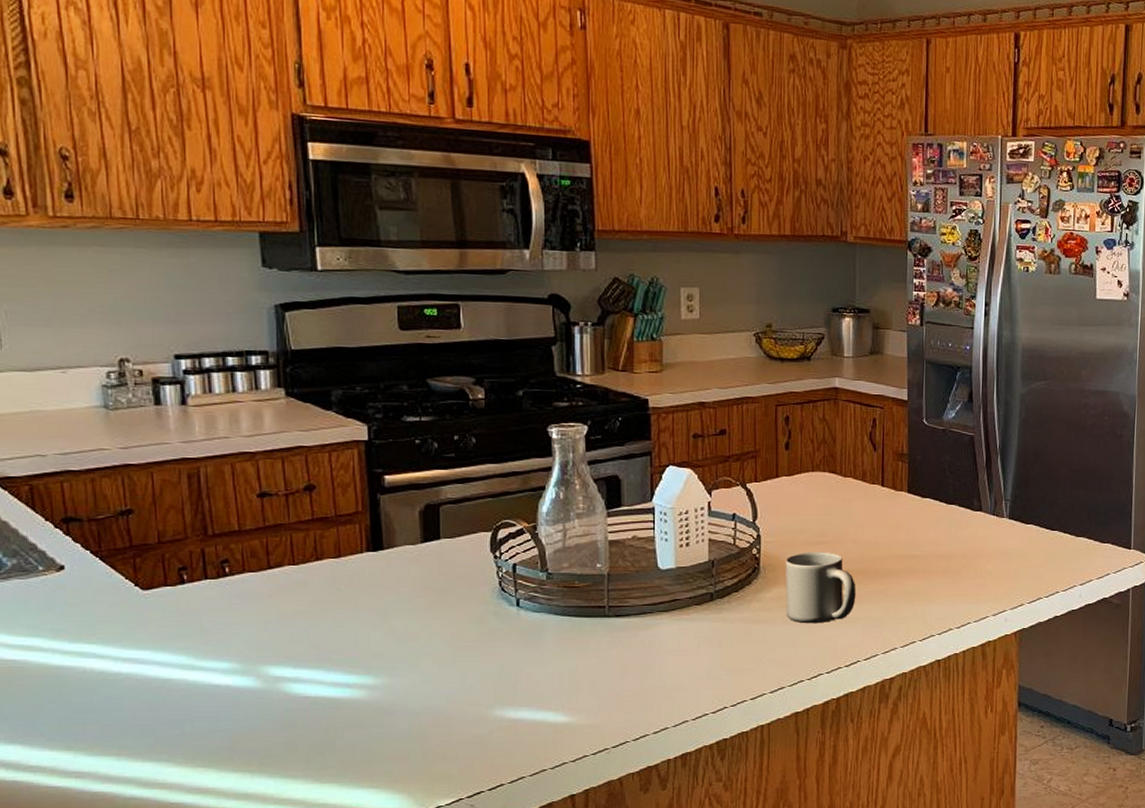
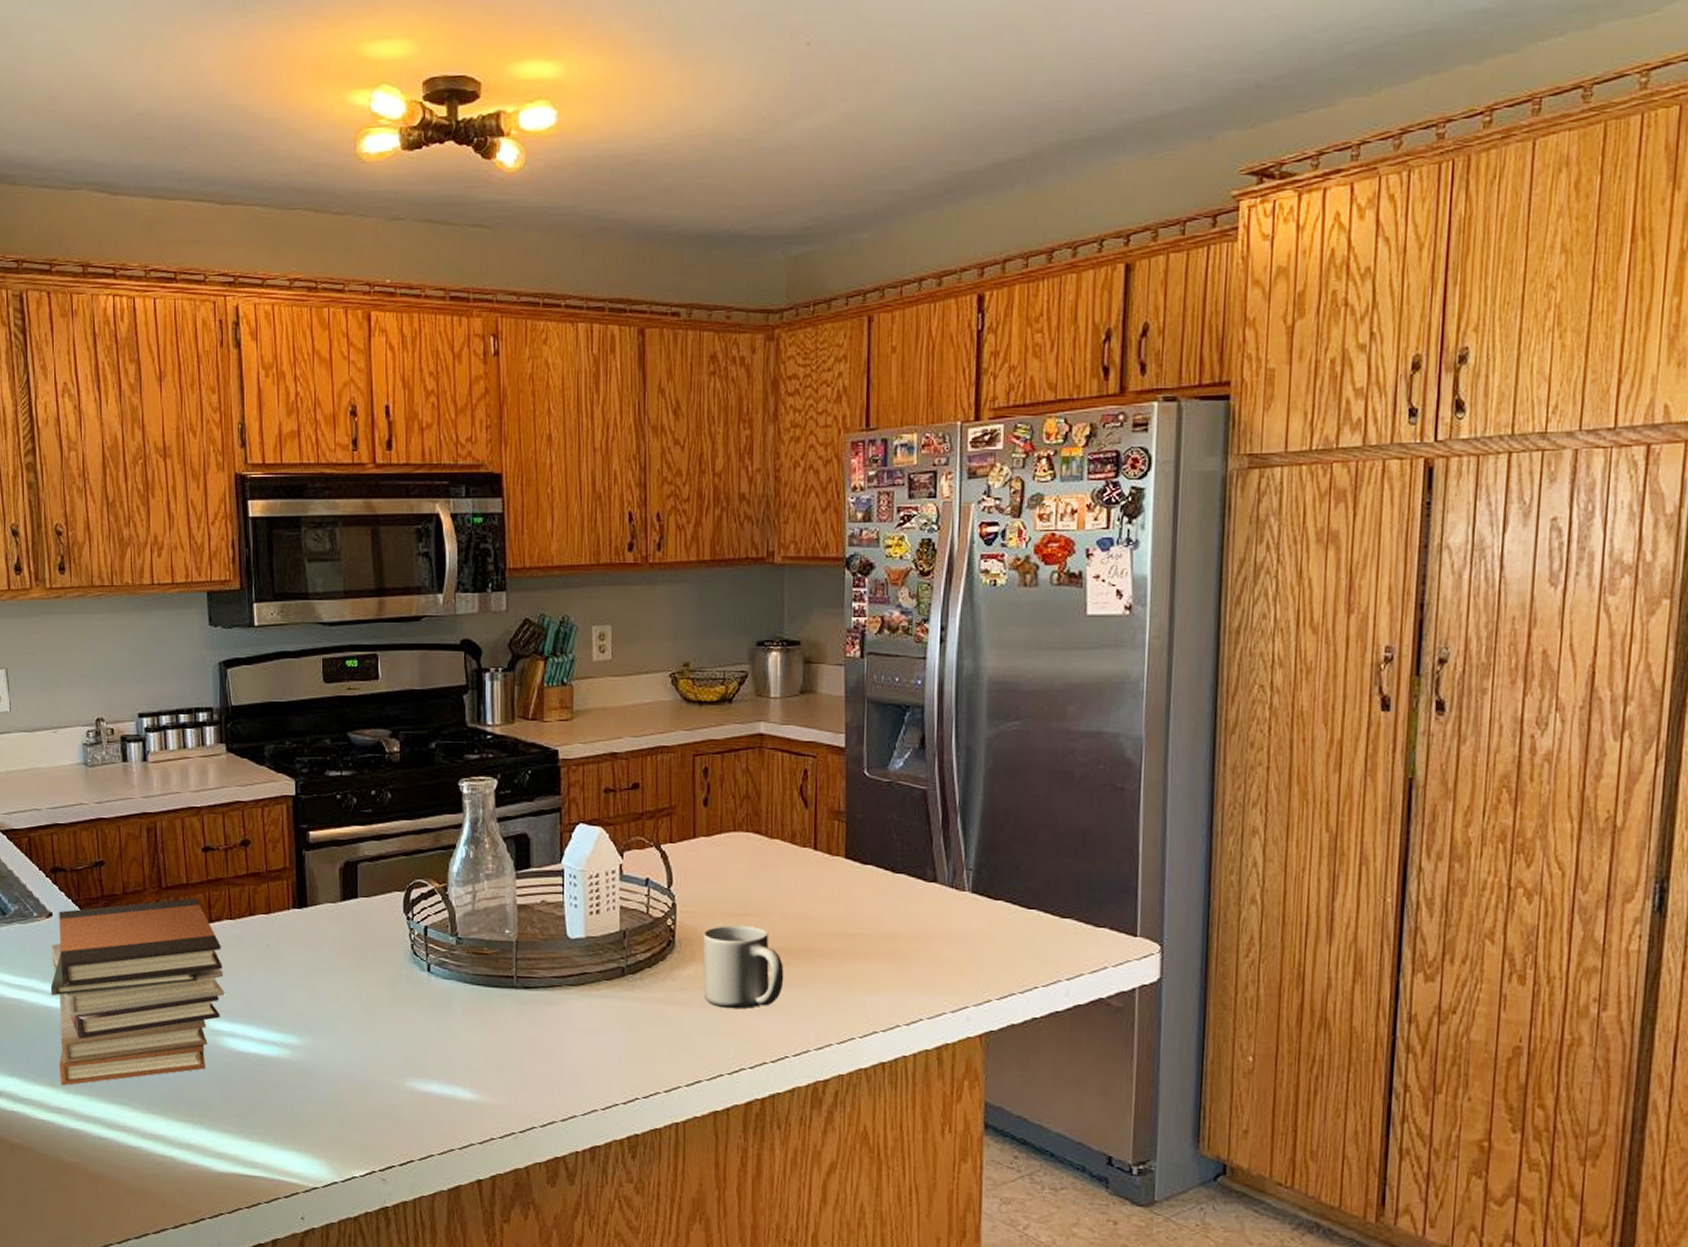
book stack: none [63,544,287,749] -> present [50,897,224,1086]

